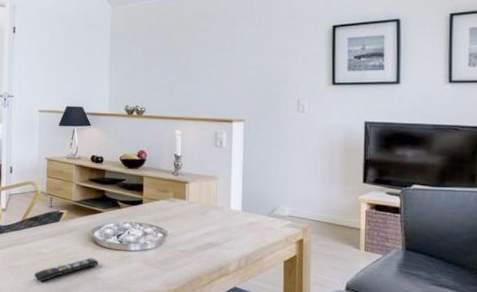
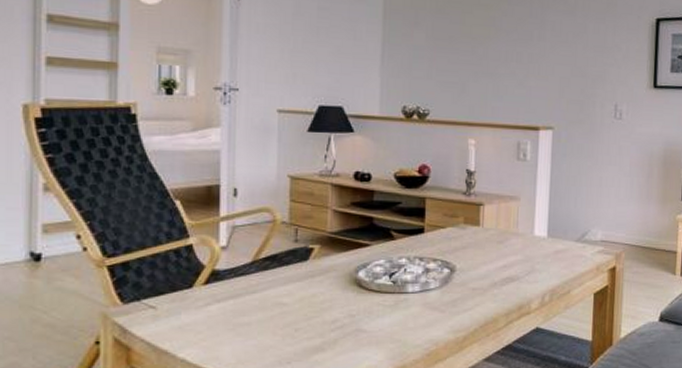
remote control: present [33,257,99,282] -> none [270,305,365,342]

